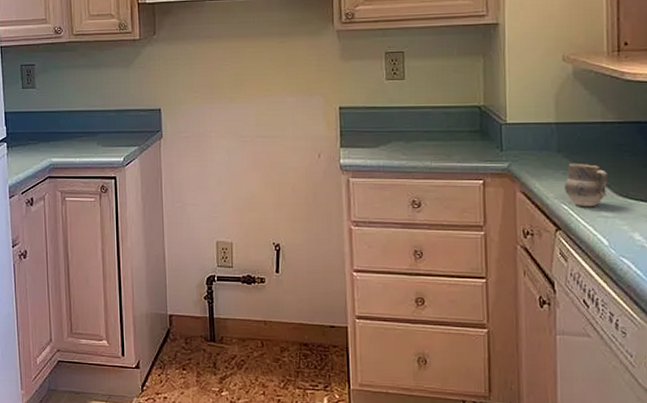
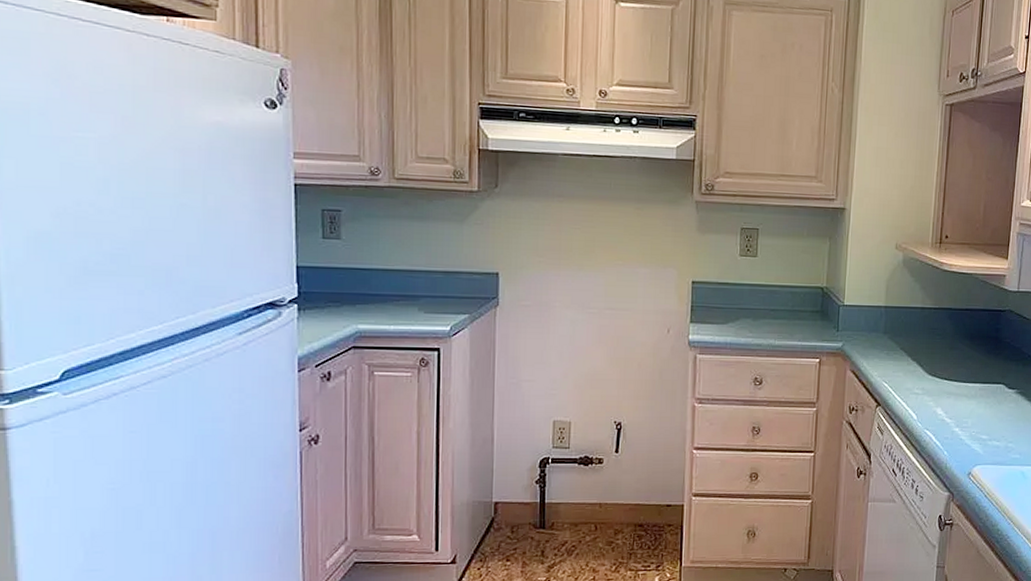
cup: present [564,163,609,207] -> none [887,344,923,385]

